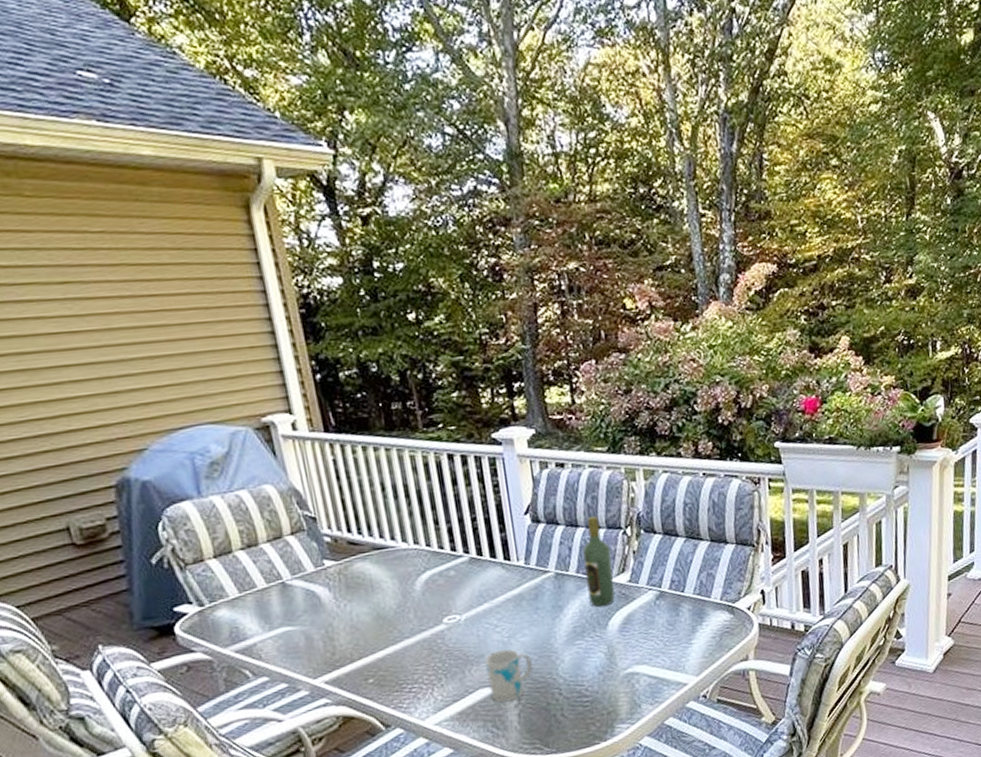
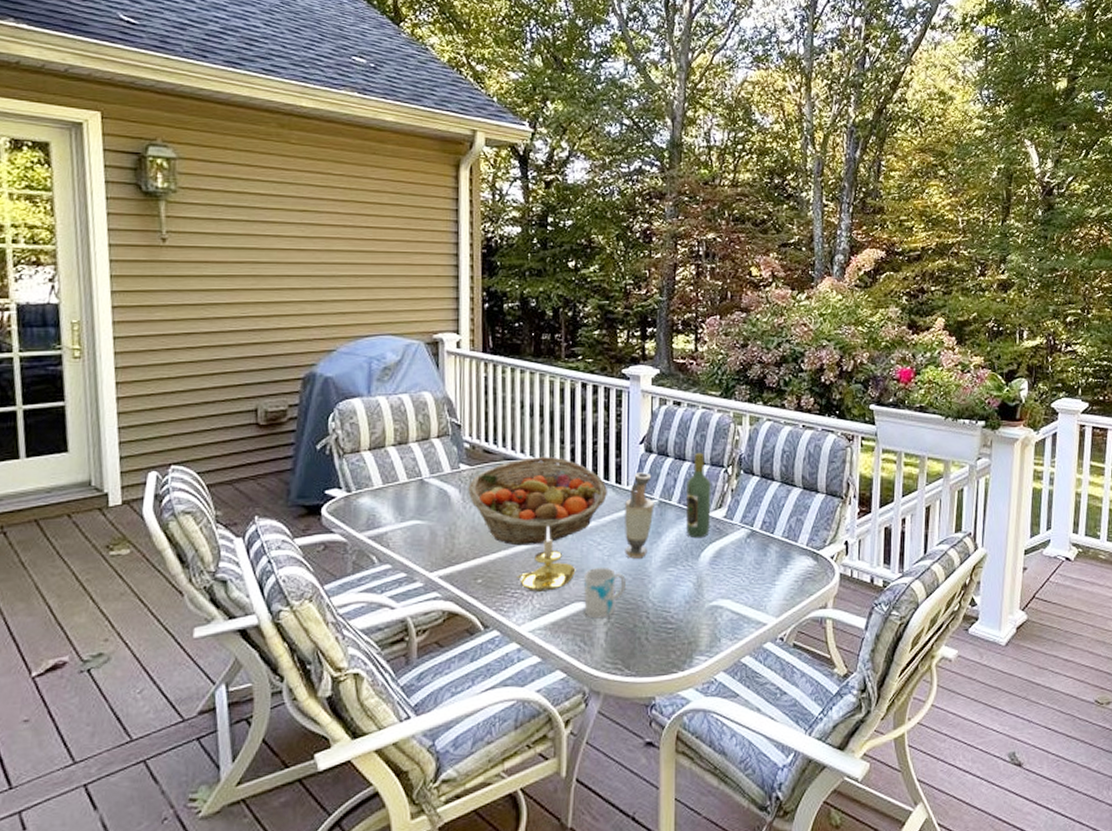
fruit basket: none [338,540,498,640] -> present [468,456,608,546]
candle holder: none [411,614,476,684] -> present [517,525,576,592]
vase: none [518,544,551,637] -> present [625,472,655,559]

